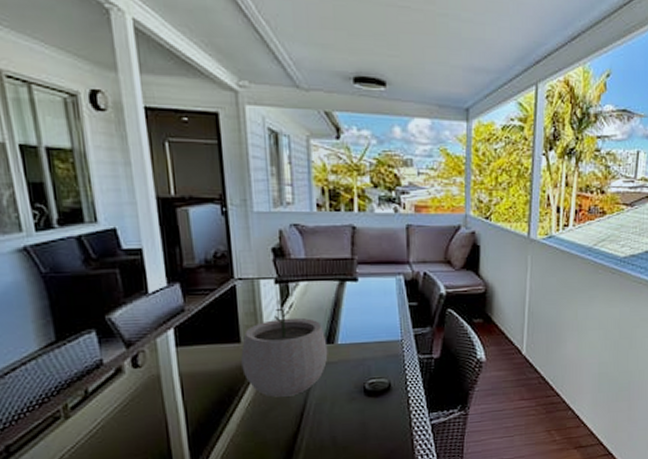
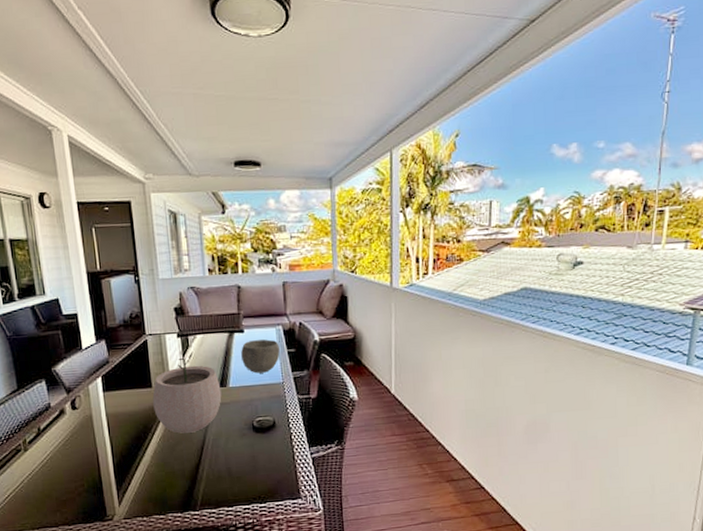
bowl: none [353,290,400,329] -> present [241,339,280,373]

